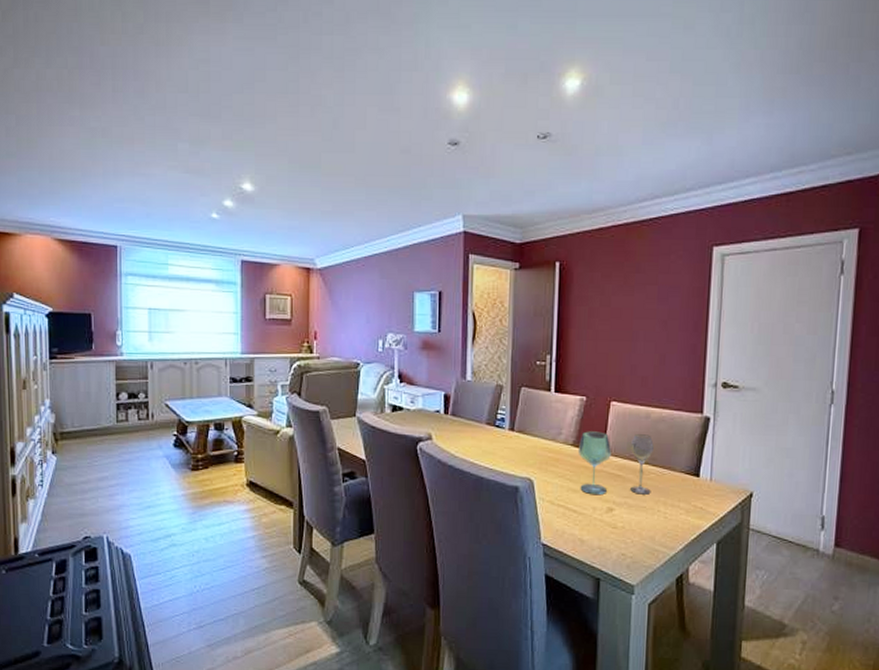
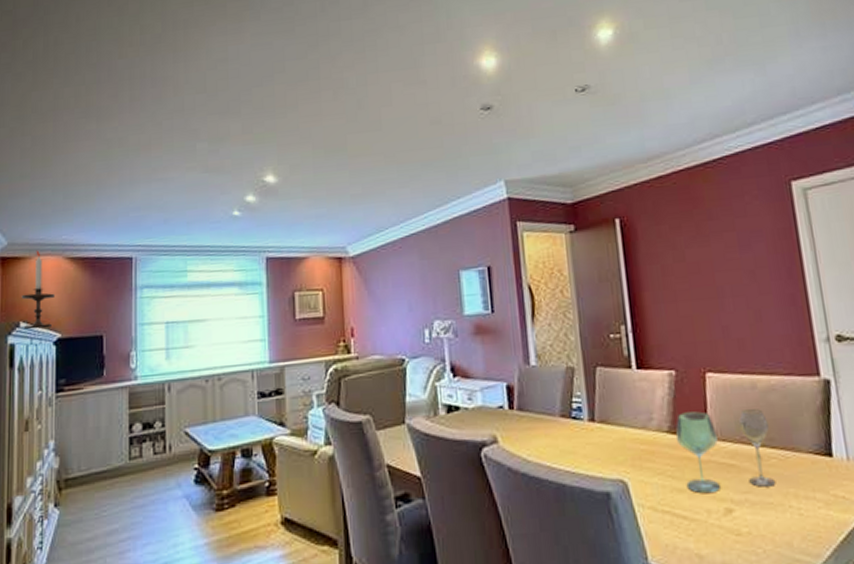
candlestick: none [13,229,45,302] -> present [21,250,55,330]

